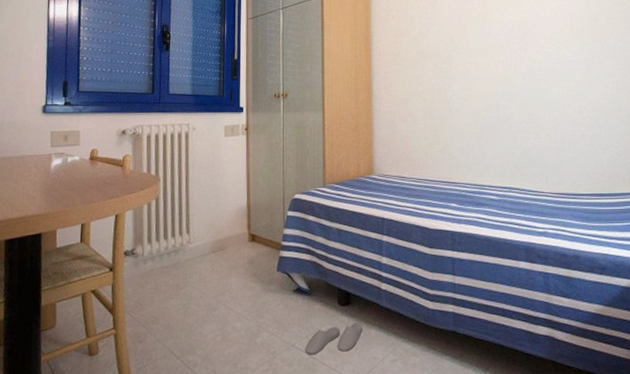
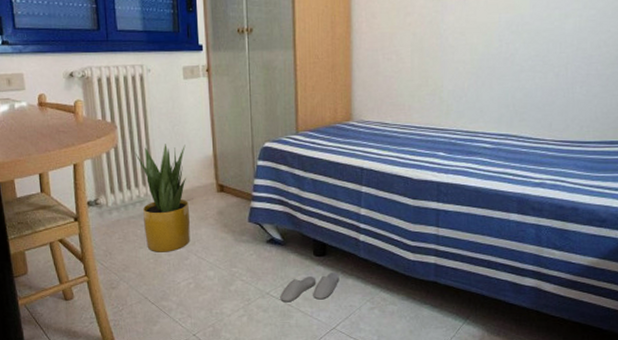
planter: none [174,195,222,303] -> present [135,144,190,252]

